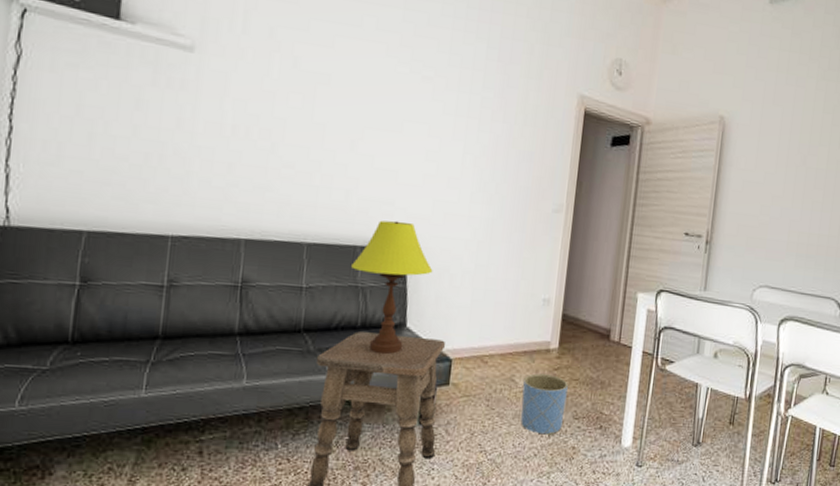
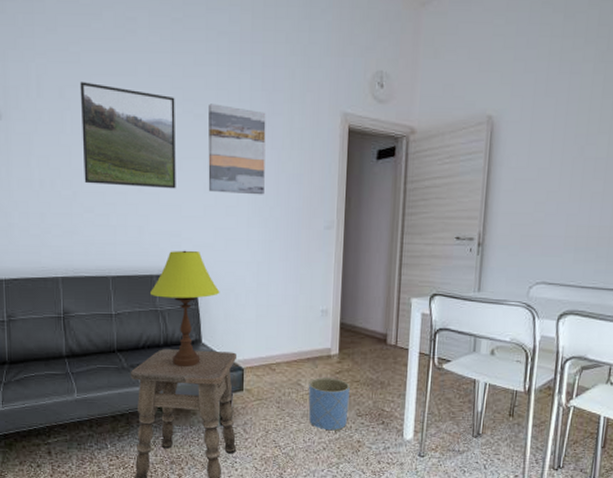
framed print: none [287,24,403,153] -> present [80,82,176,189]
wall art: none [430,67,501,170] -> present [208,103,266,195]

